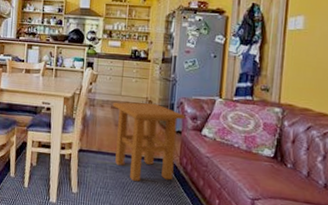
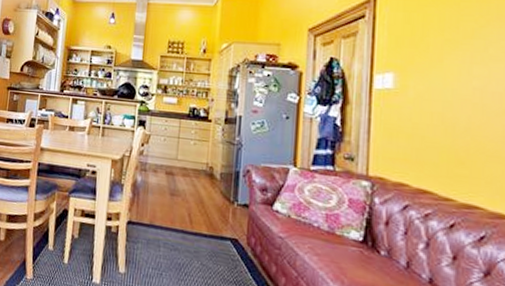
side table: present [112,102,186,182] -> none [167,167,253,264]

